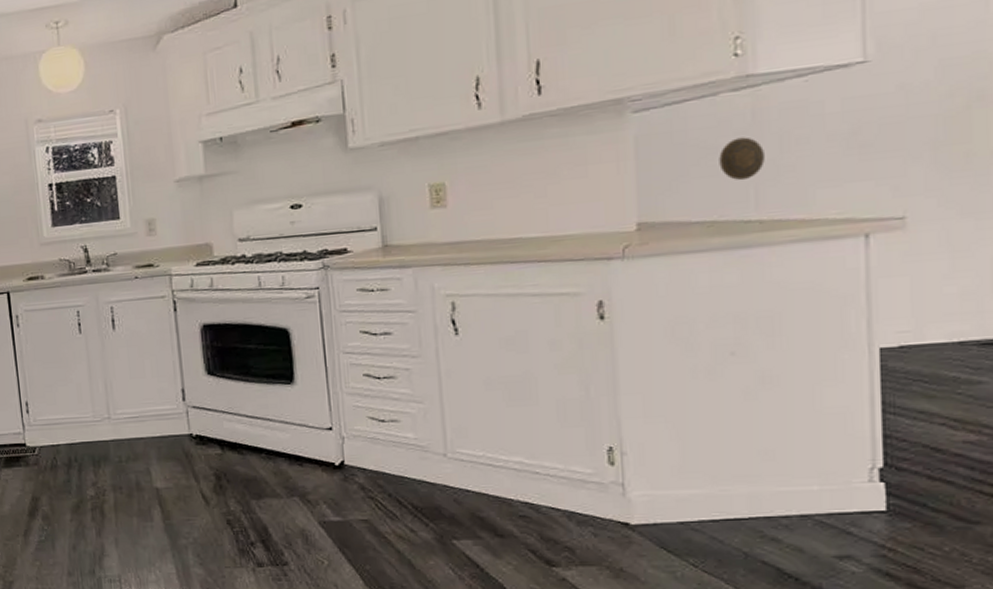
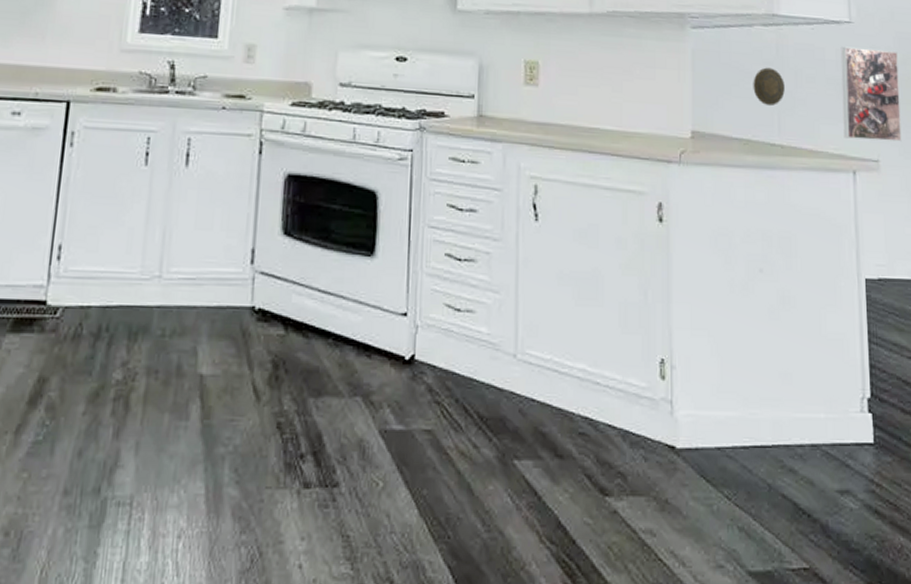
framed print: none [849,84,943,199] -> present [840,46,902,142]

